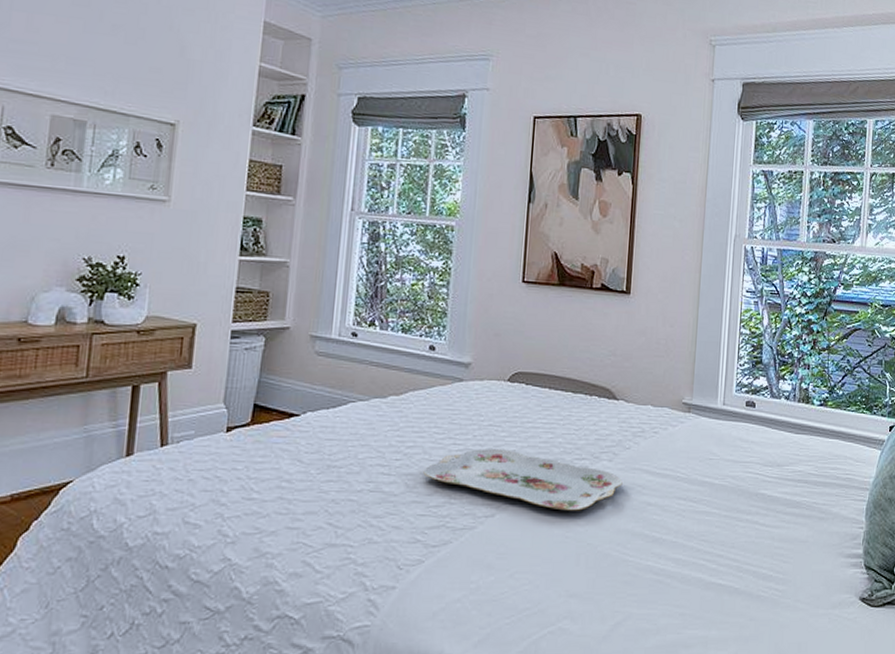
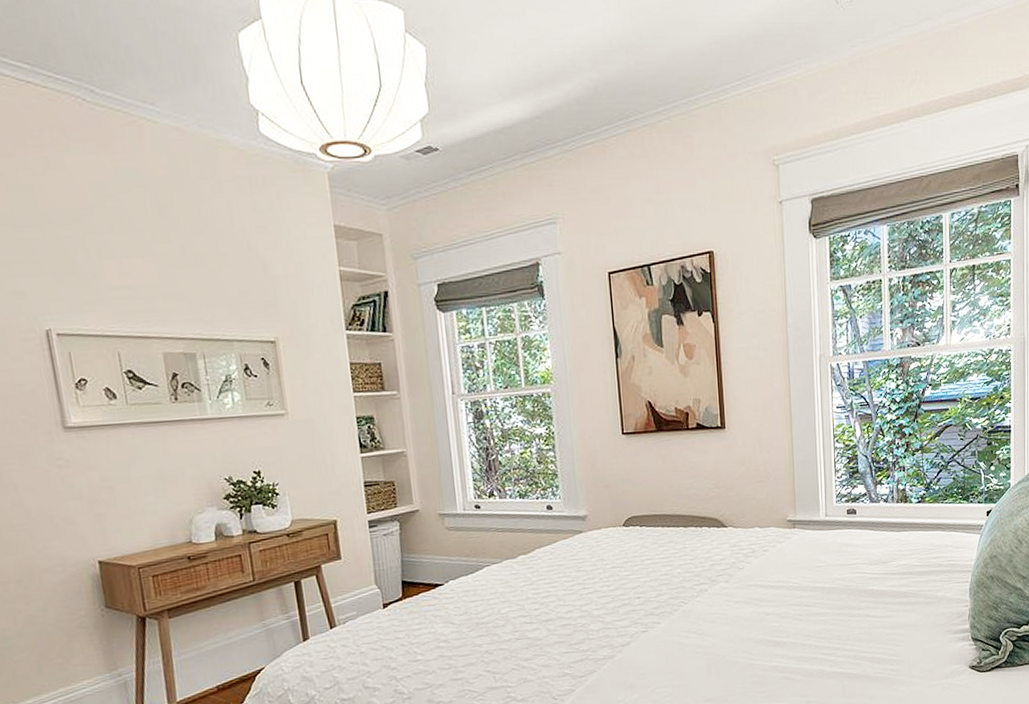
serving tray: present [423,449,623,511] -> none [560,586,741,631]

